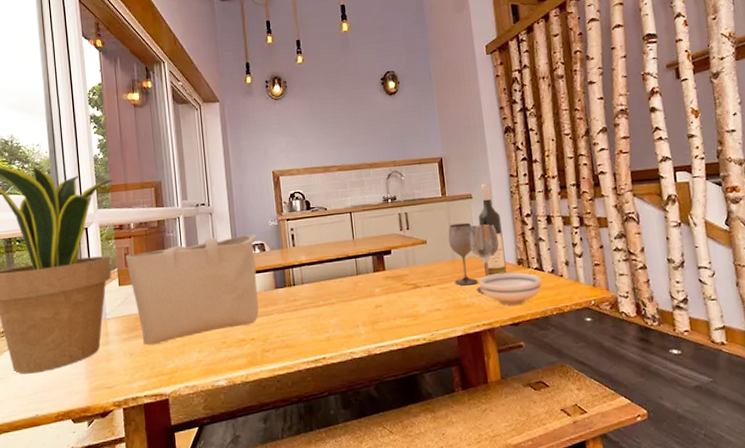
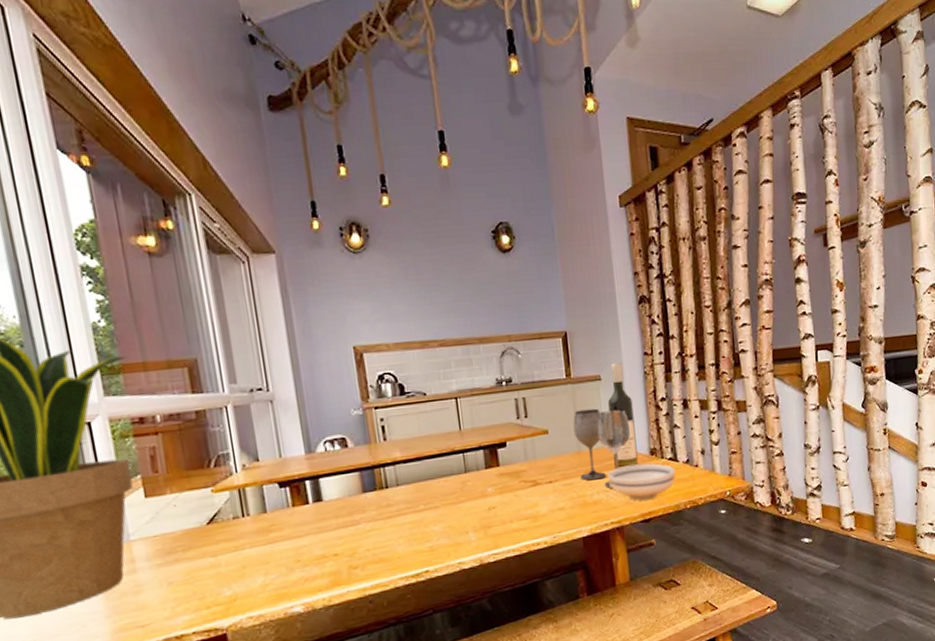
tote bag: present [126,234,259,346] -> none [152,426,343,571]

